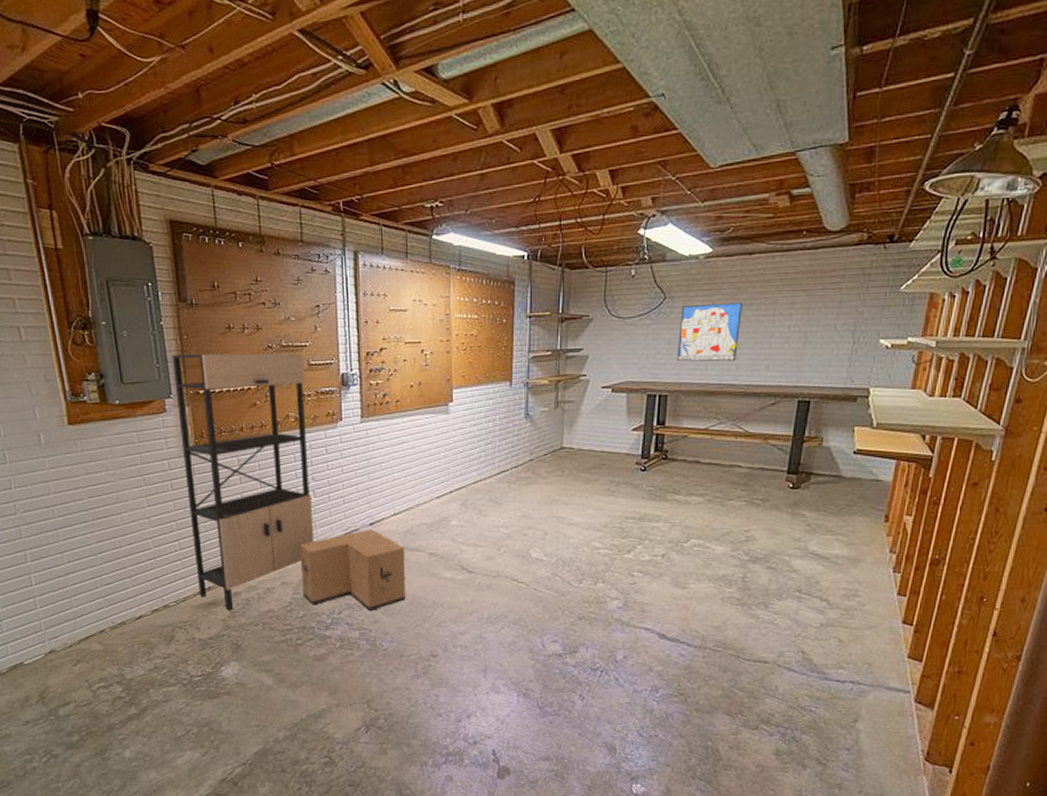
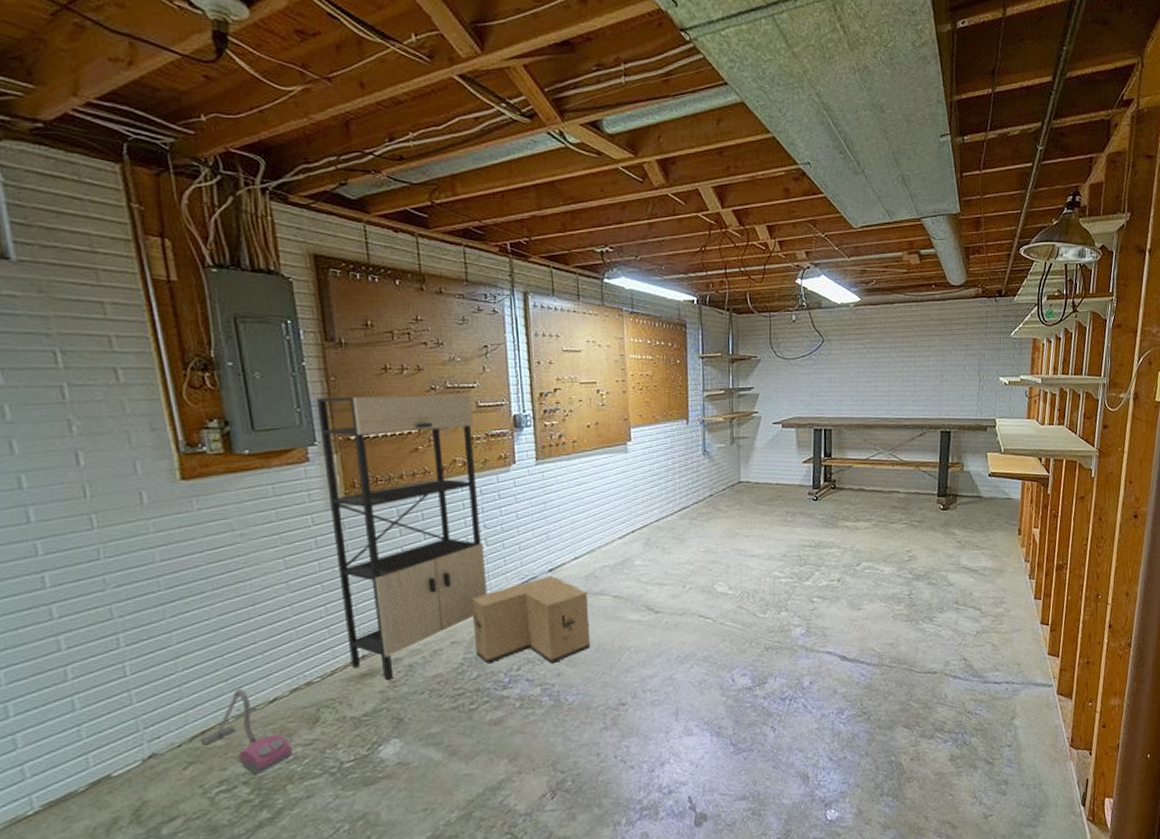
vacuum cleaner: none [85,605,154,678] -> present [200,688,293,775]
wall art: present [676,302,743,362] -> none [837,345,889,399]

